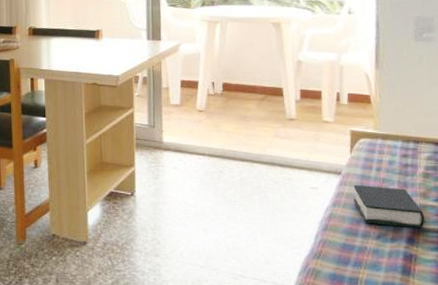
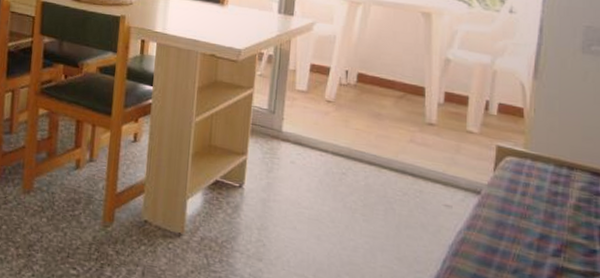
book: present [353,184,425,229] -> none [491,207,571,268]

